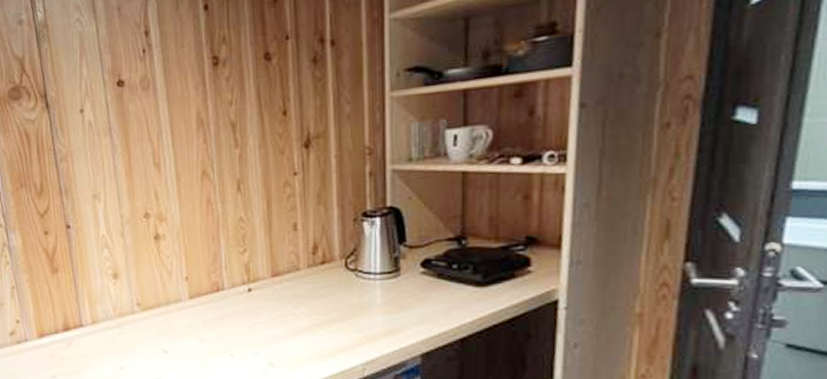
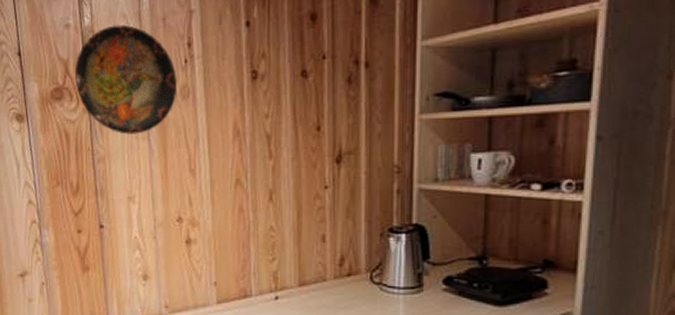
decorative plate: none [31,16,137,131] -> present [75,24,178,135]

